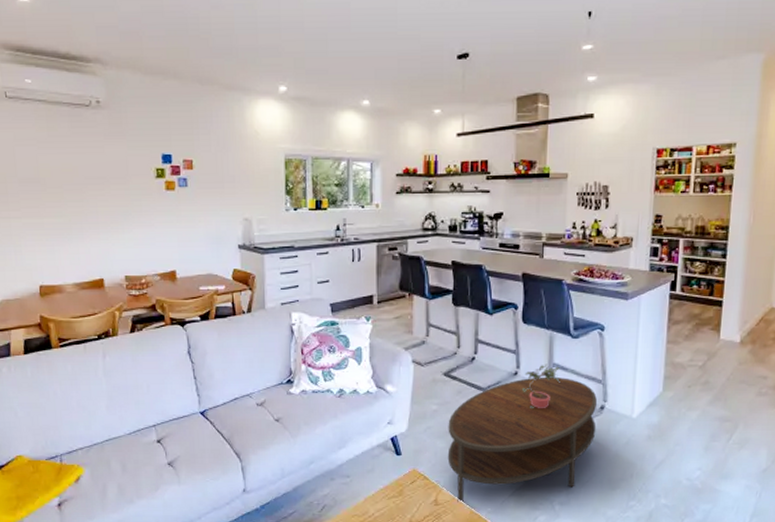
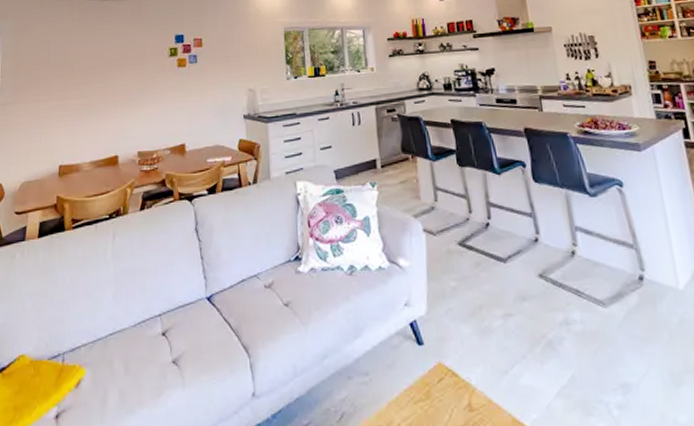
coffee table: present [447,376,597,503] -> none [470,242,641,408]
potted plant: present [521,364,561,409] -> none [545,227,587,283]

